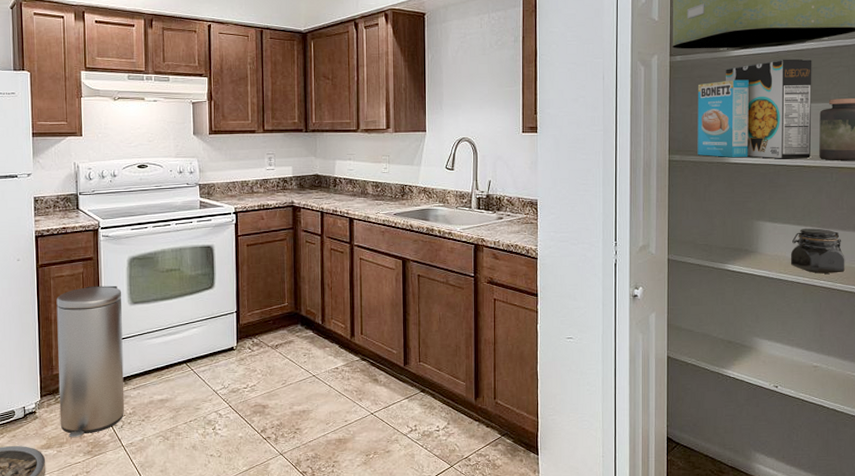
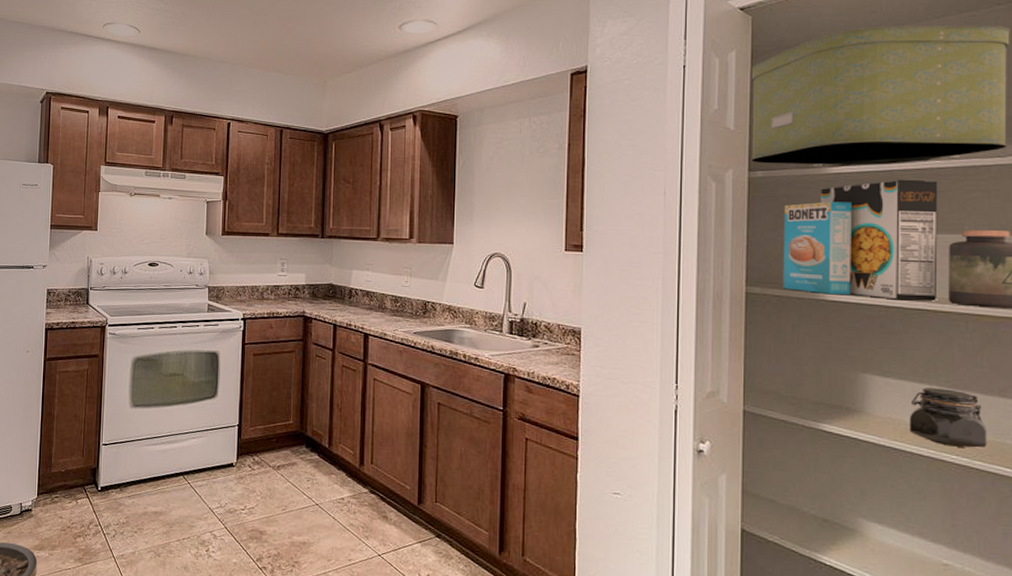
pedal bin: present [56,285,125,438] -> none [54,384,124,543]

